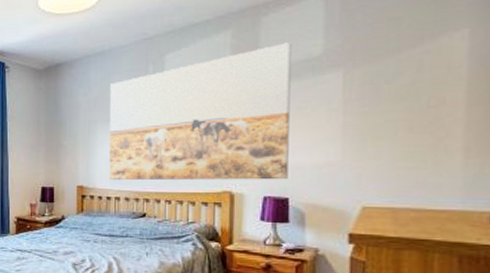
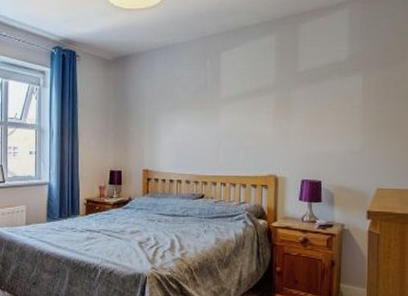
wall art: present [109,42,292,181] -> none [172,48,324,166]

